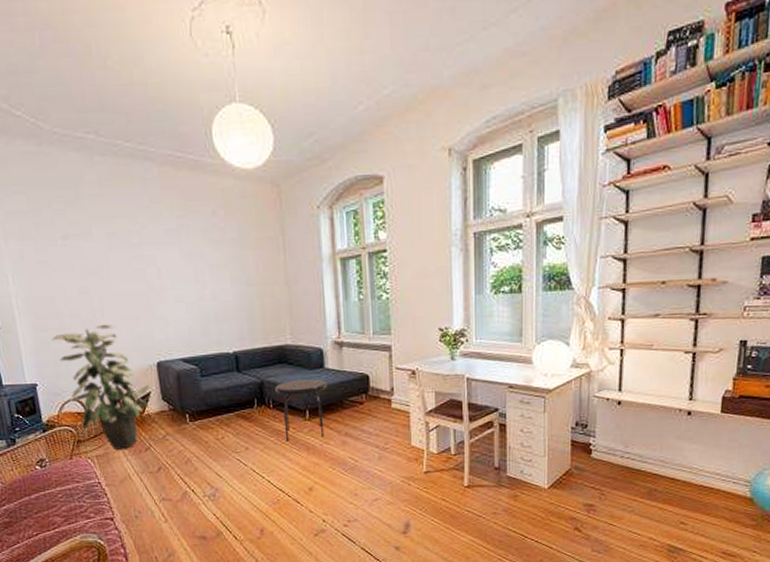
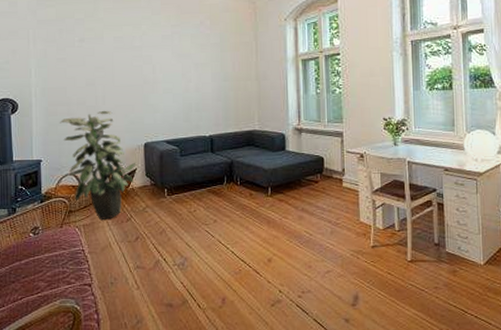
side table: present [275,379,327,441] -> none [243,160,287,215]

